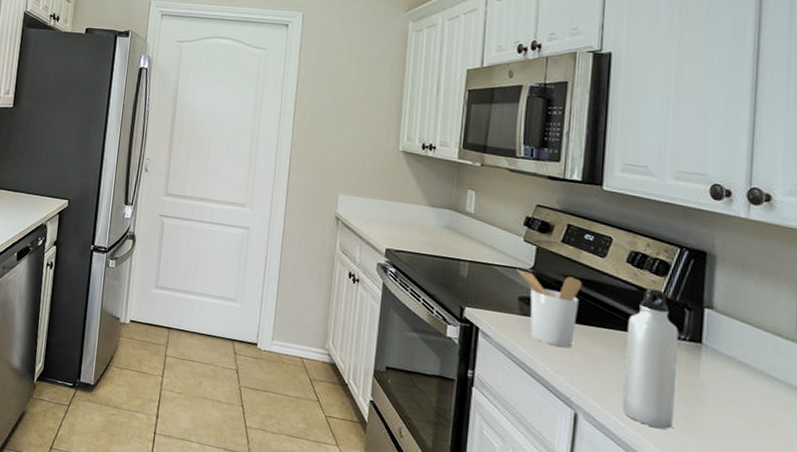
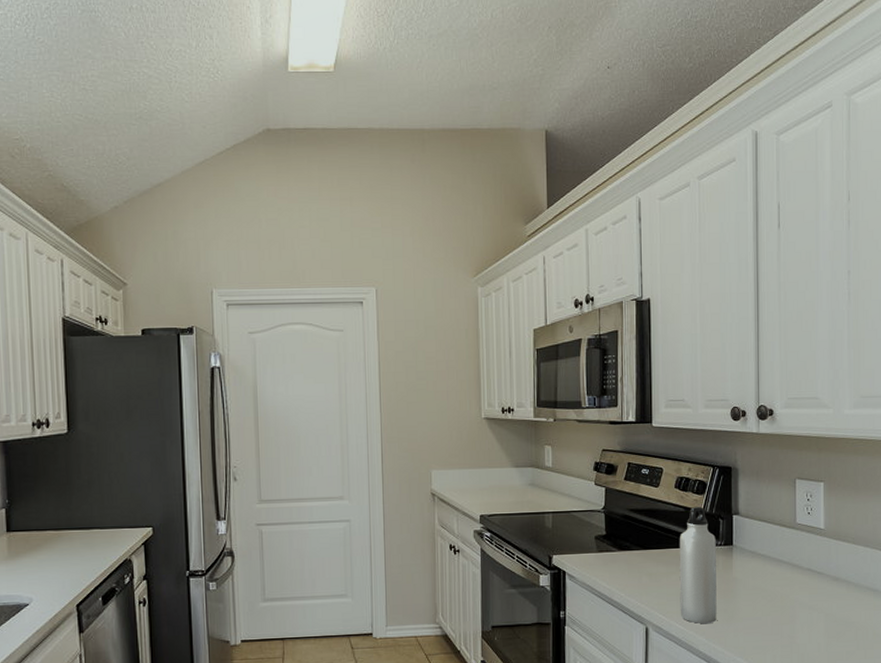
utensil holder: present [517,269,583,348] -> none [591,509,644,574]

